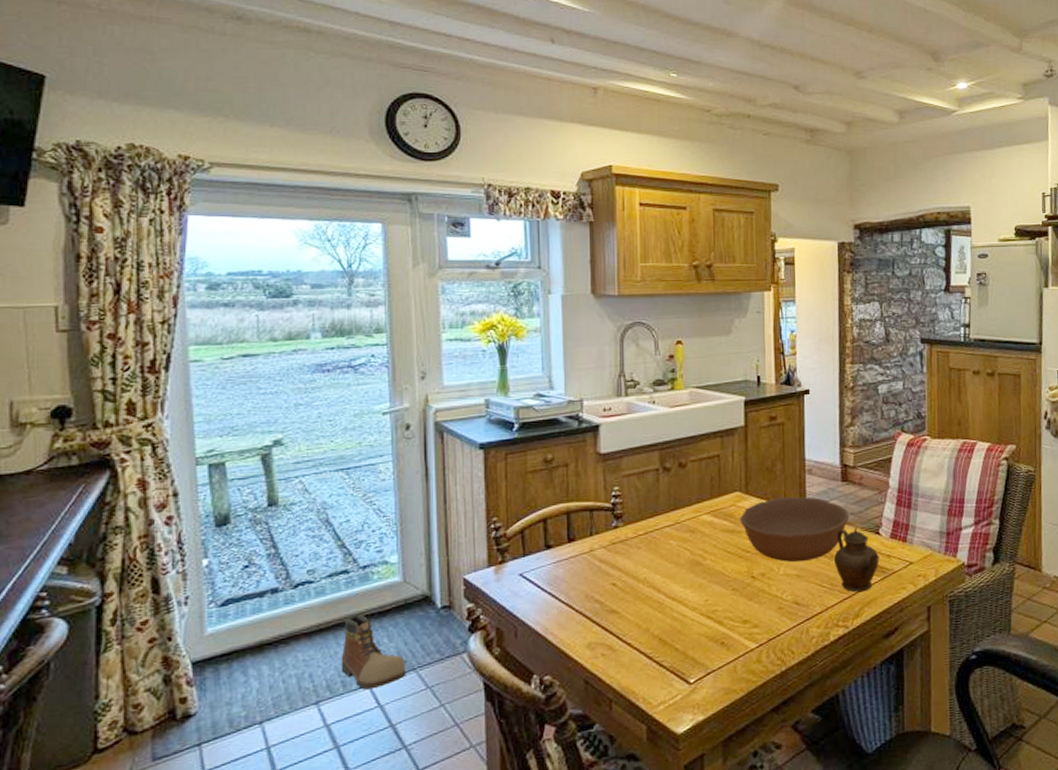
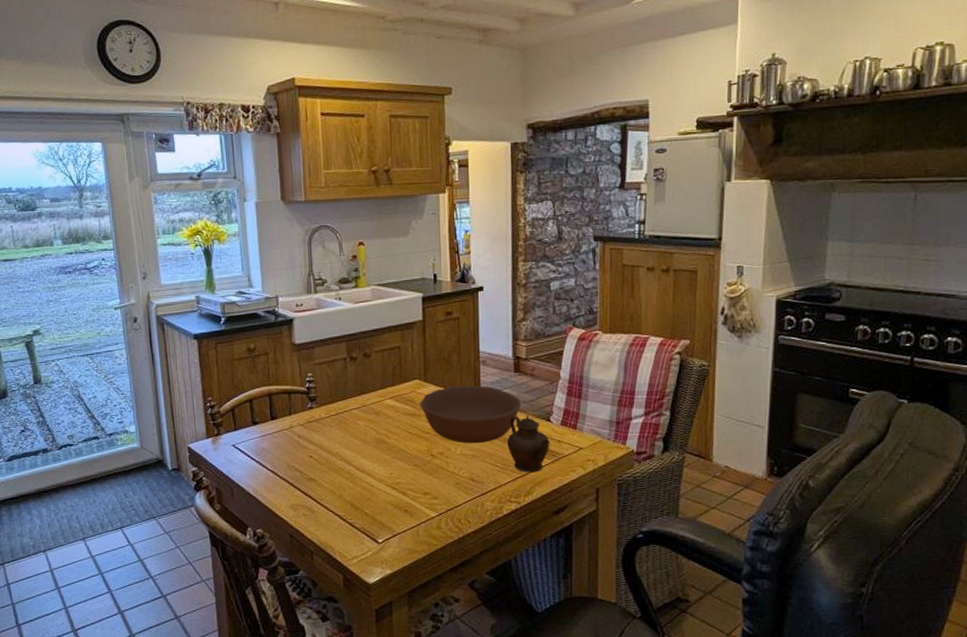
boot: present [341,615,407,690] -> none [98,473,149,531]

